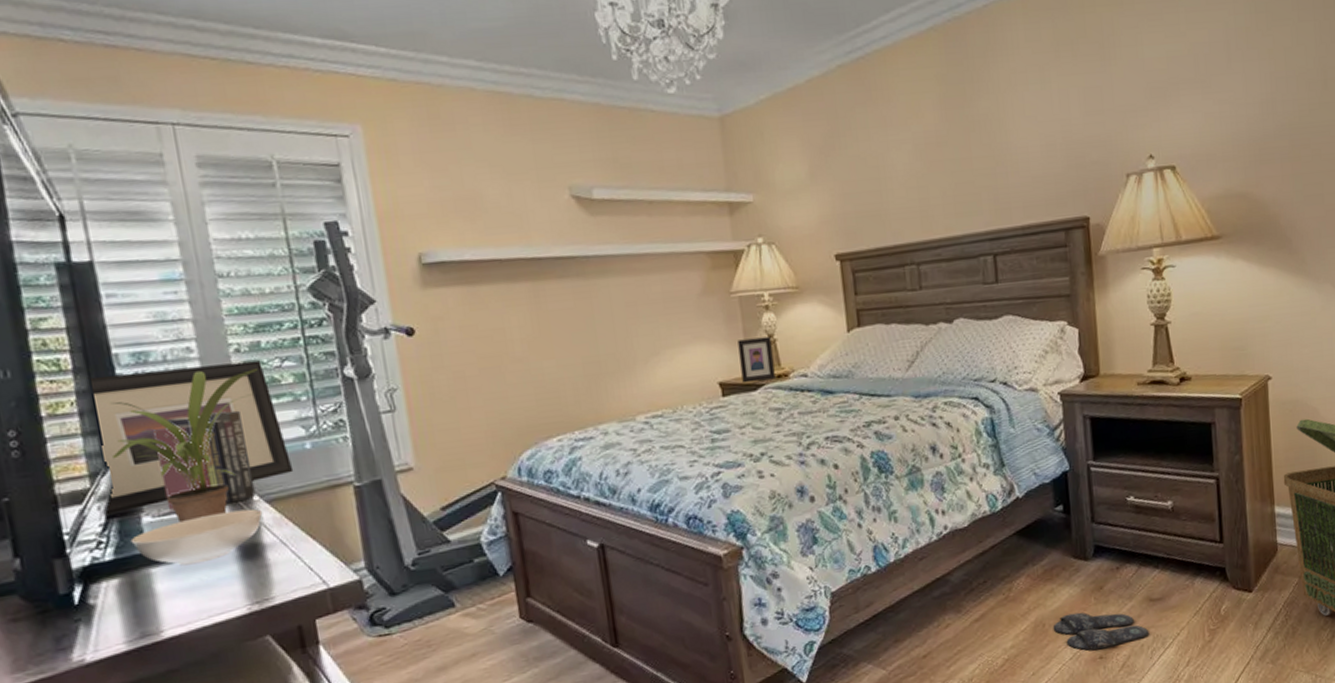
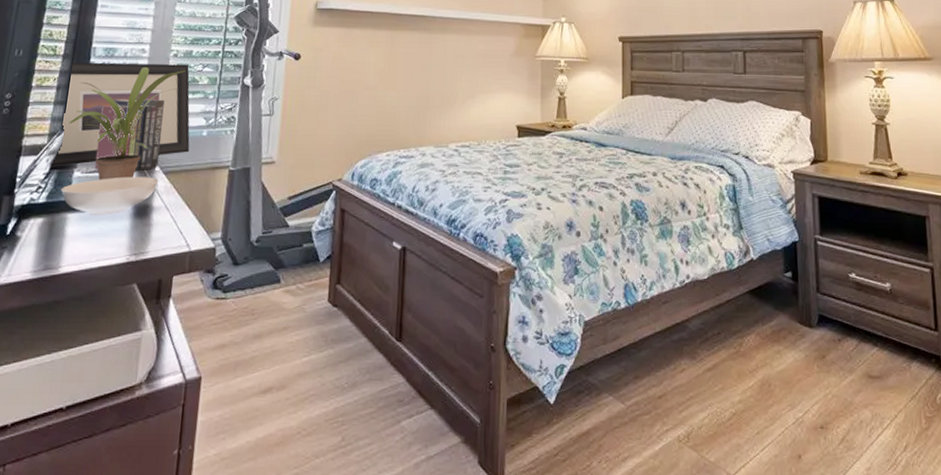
picture frame: present [737,336,776,383] -> none [535,94,562,129]
slippers: present [1053,612,1150,651] -> none [778,378,868,419]

